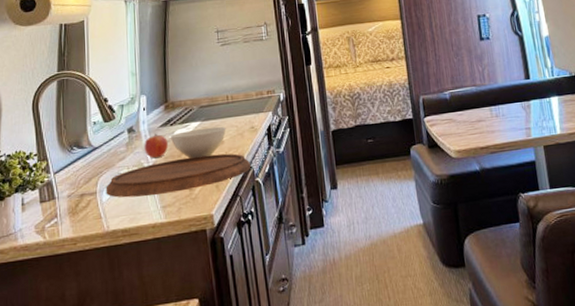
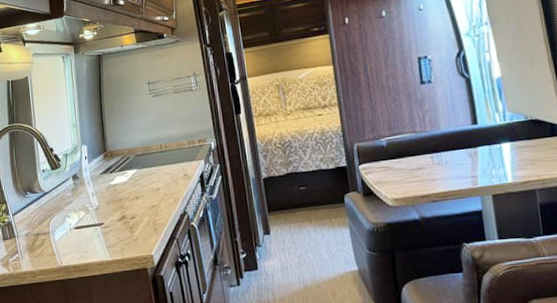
cutting board: present [105,153,252,198] -> none [57,199,186,238]
fruit: present [144,133,168,159] -> none [87,180,109,203]
bowl: present [170,126,226,159] -> none [110,174,161,203]

